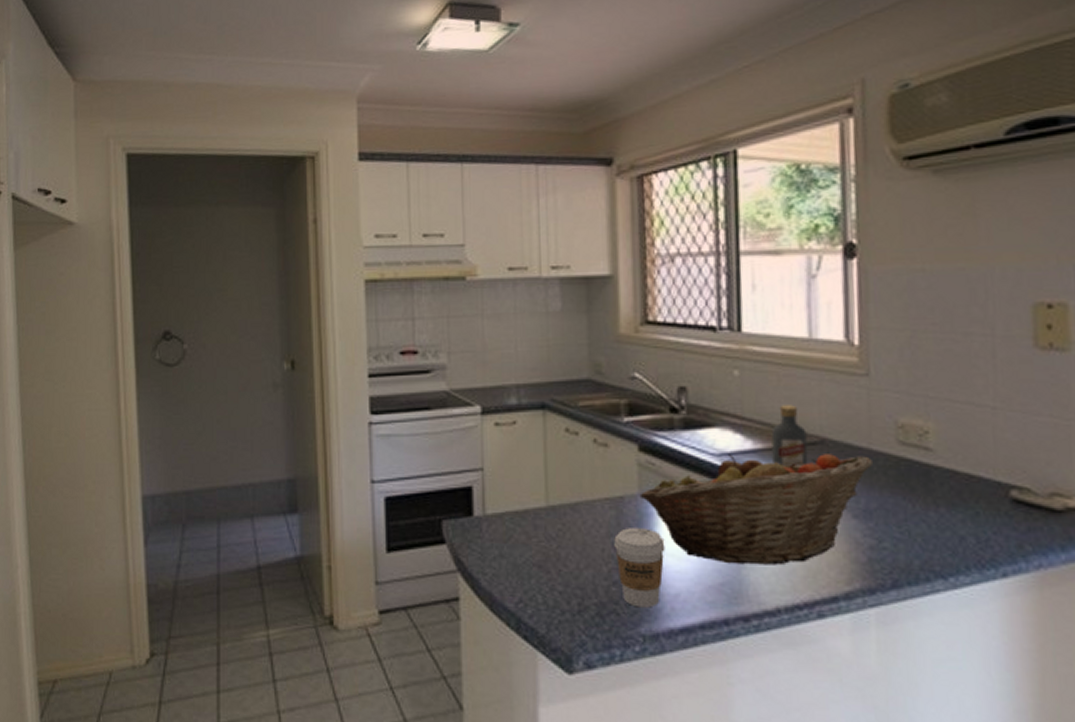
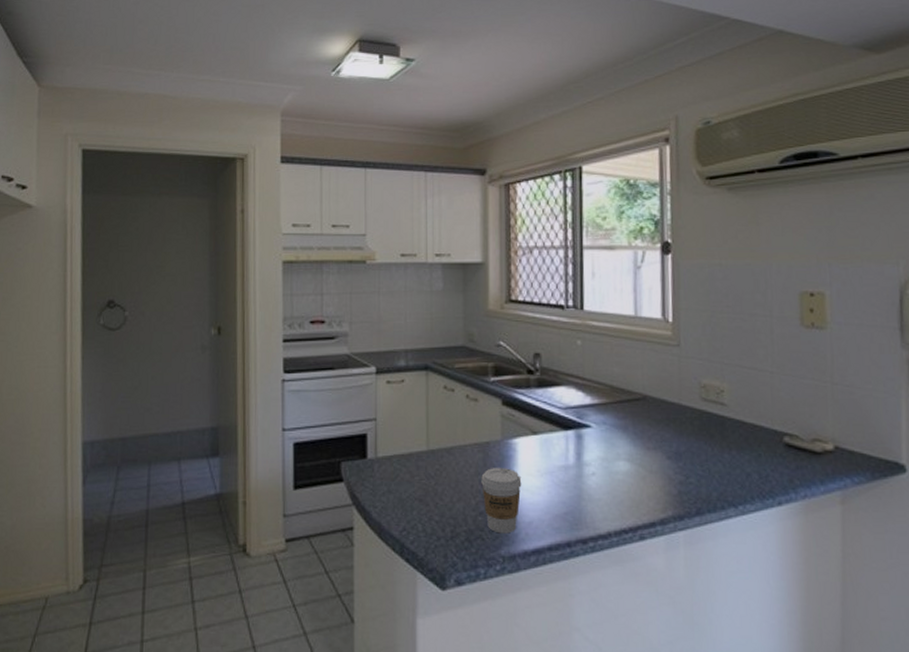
fruit basket: present [639,454,874,565] -> none [502,407,683,498]
vodka: present [771,405,808,467] -> none [605,368,634,419]

